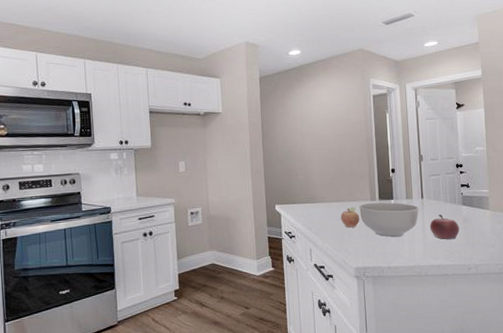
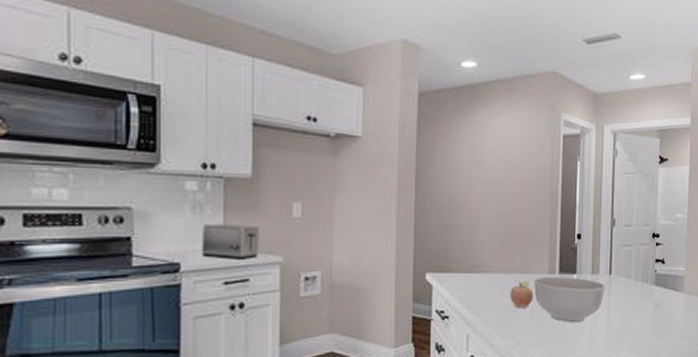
toaster: none [123,179,159,203] -> present [201,223,260,260]
fruit: present [429,214,459,239] -> none [615,295,649,327]

